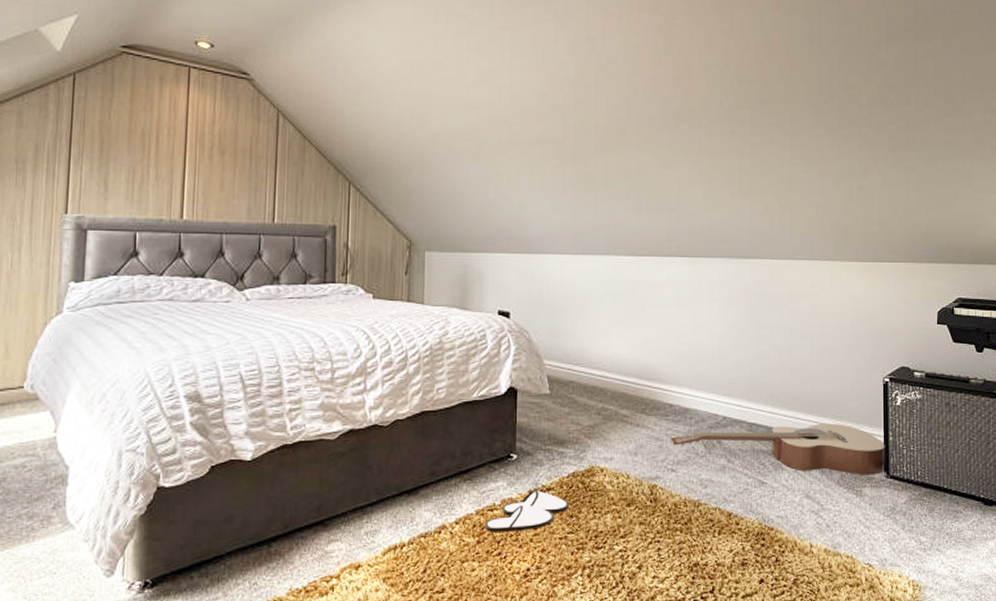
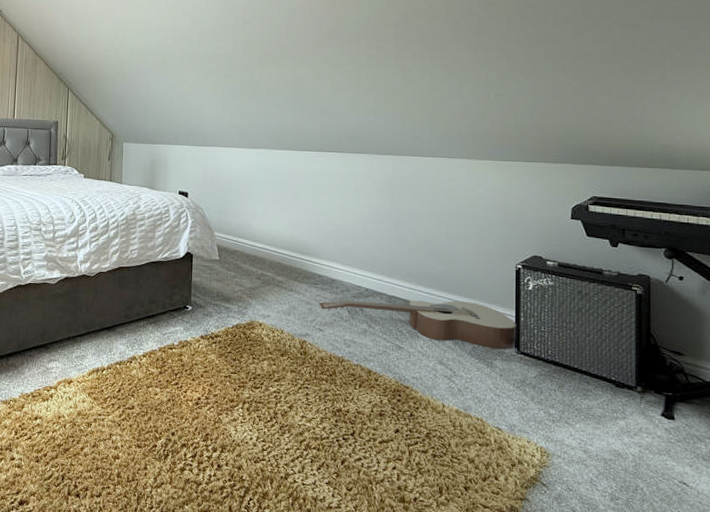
slippers: present [485,490,569,532] -> none [166,336,233,367]

